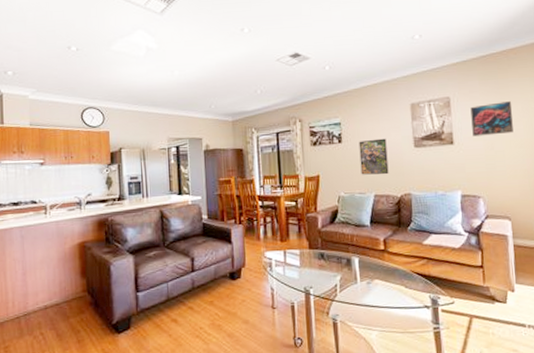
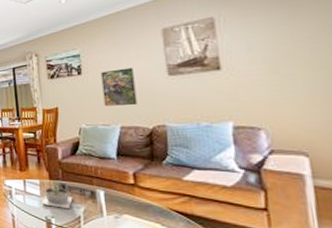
succulent planter: none [300,253,331,278] -> present [41,184,73,208]
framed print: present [470,101,513,136] -> none [243,15,309,60]

